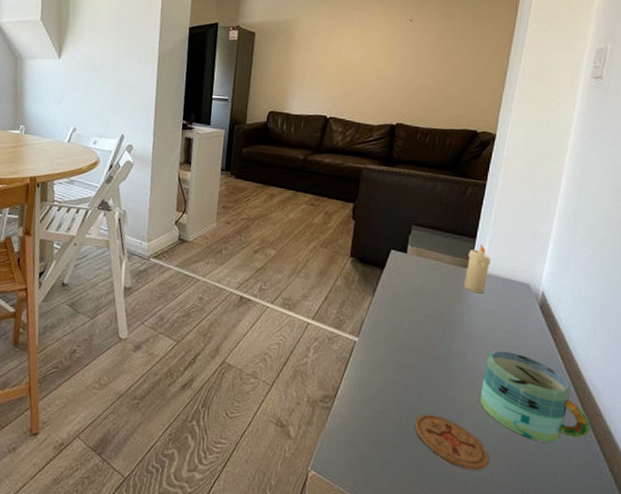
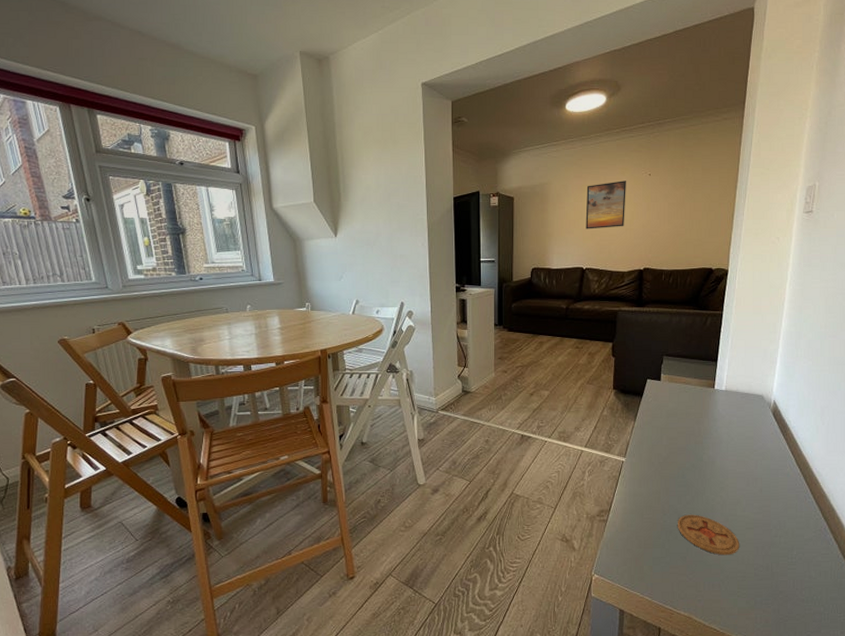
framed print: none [333,24,383,75] -> present [586,181,626,229]
candle: present [464,244,490,294] -> none [710,366,730,408]
mug: present [480,350,590,443] -> none [729,454,818,525]

